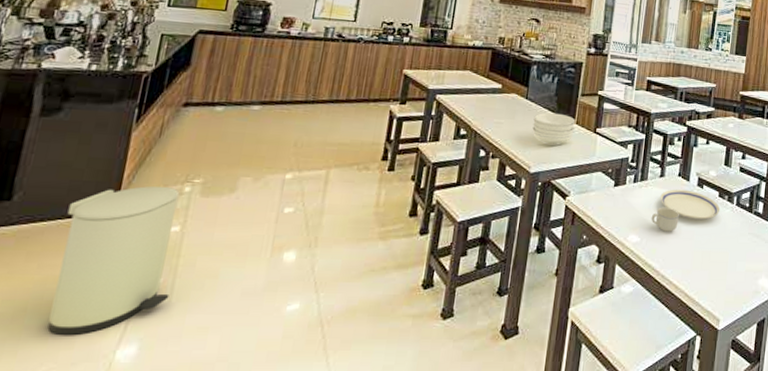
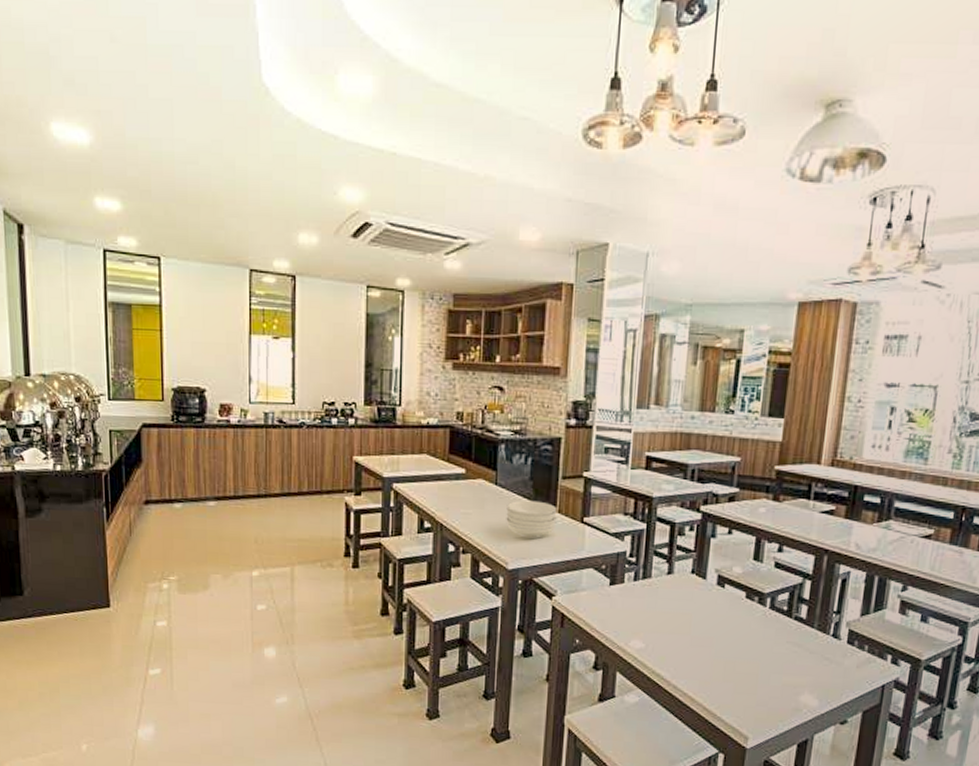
pedal bin: present [47,186,180,336] -> none [70,583,171,715]
cup: present [651,207,679,233] -> none [657,609,694,639]
plate: present [660,189,720,221] -> none [668,588,748,626]

